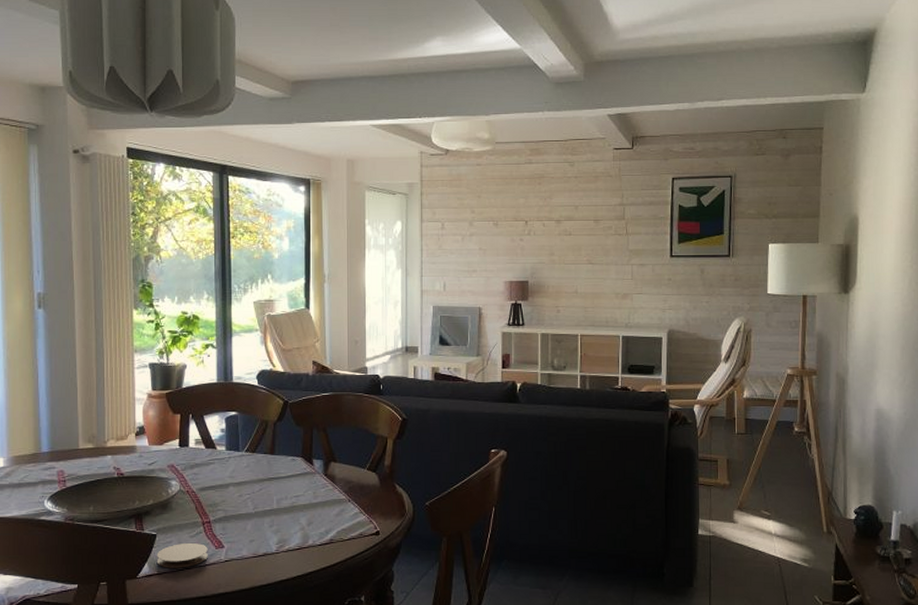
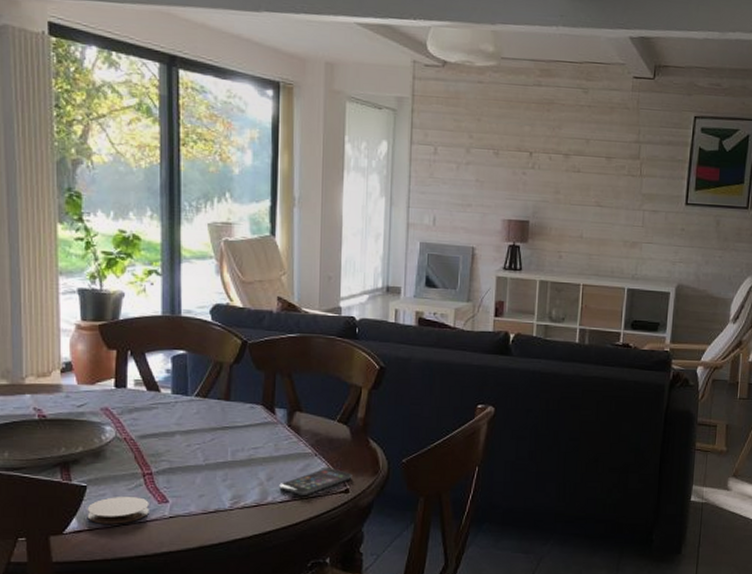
smartphone: none [318,512,382,538] -> present [279,468,352,495]

